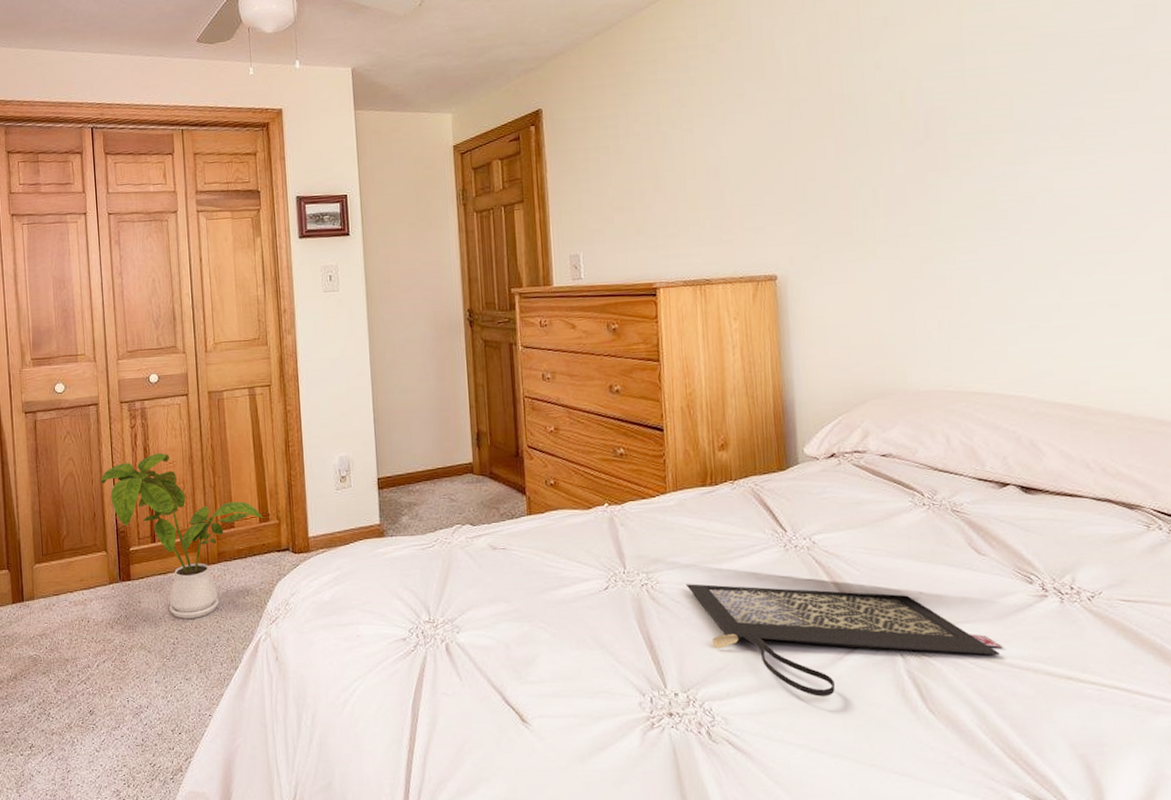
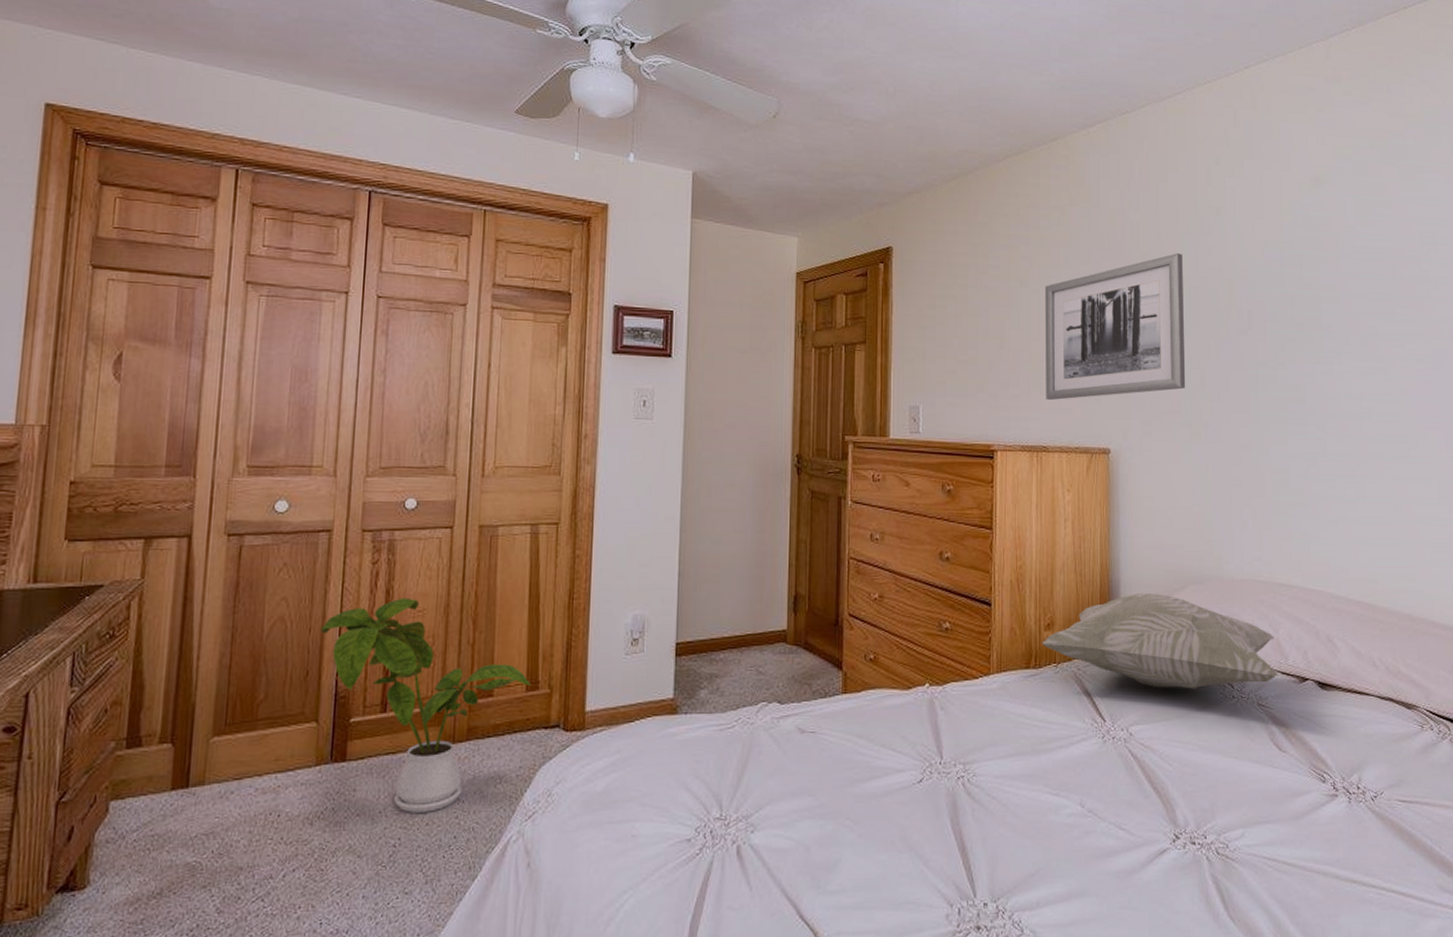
clutch bag: present [685,584,1004,697] -> none [1003,777,1298,905]
wall art: none [698,72,857,235] -> present [1045,253,1186,400]
decorative pillow: none [717,410,974,499] -> present [1043,592,1278,689]

